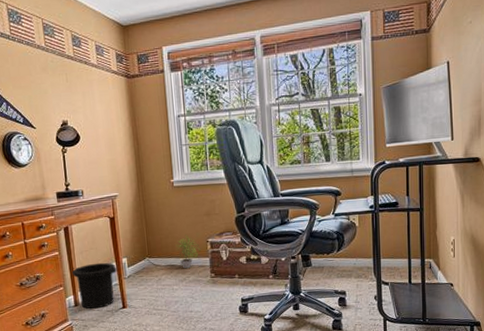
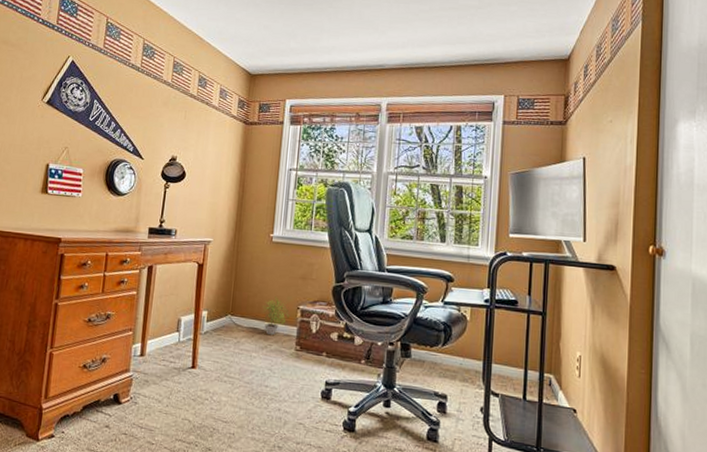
trash can: present [70,262,117,309] -> none [144,311,194,364]

